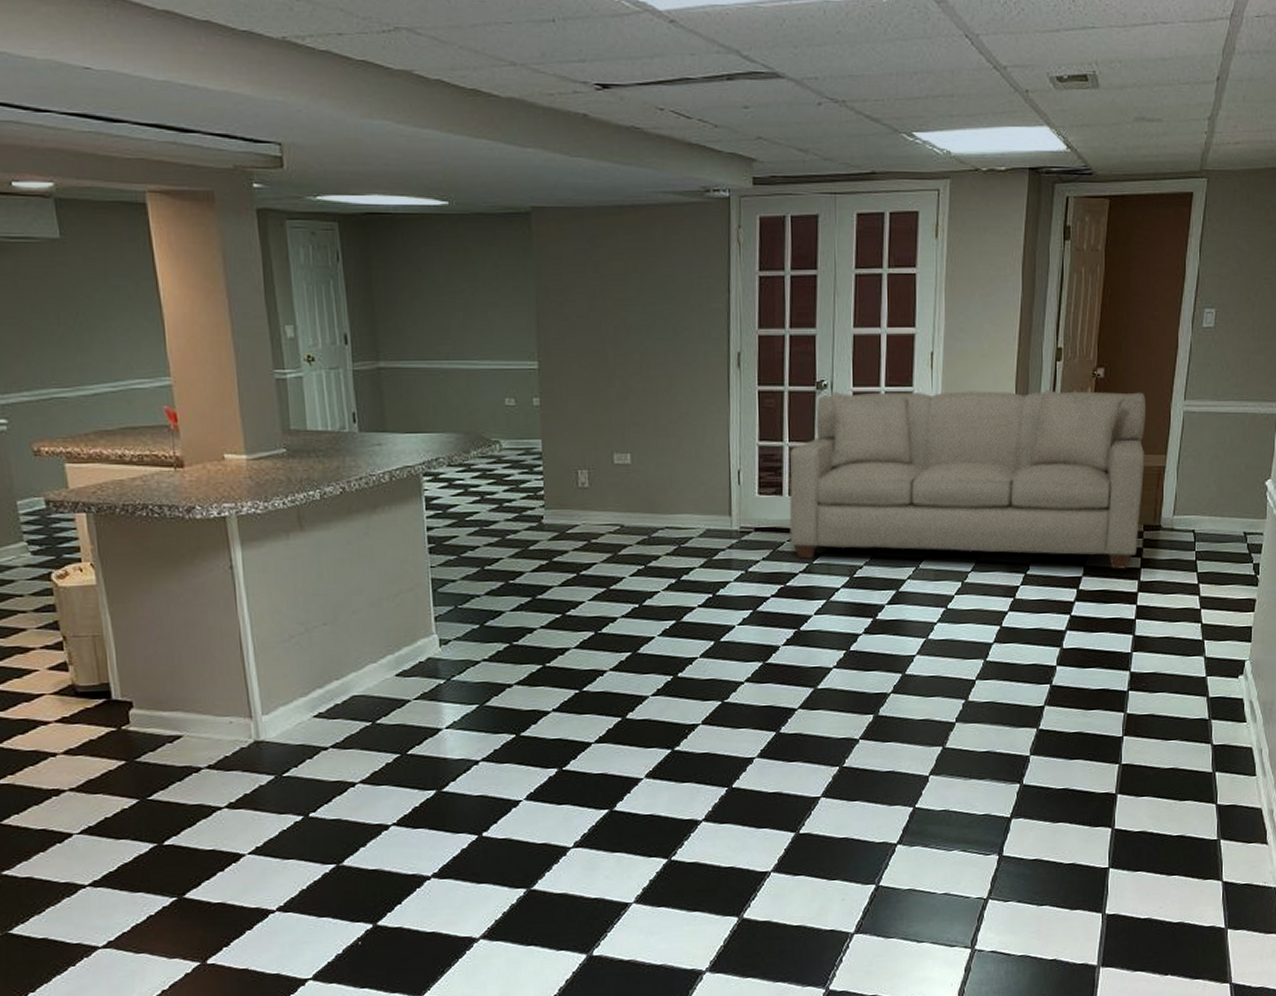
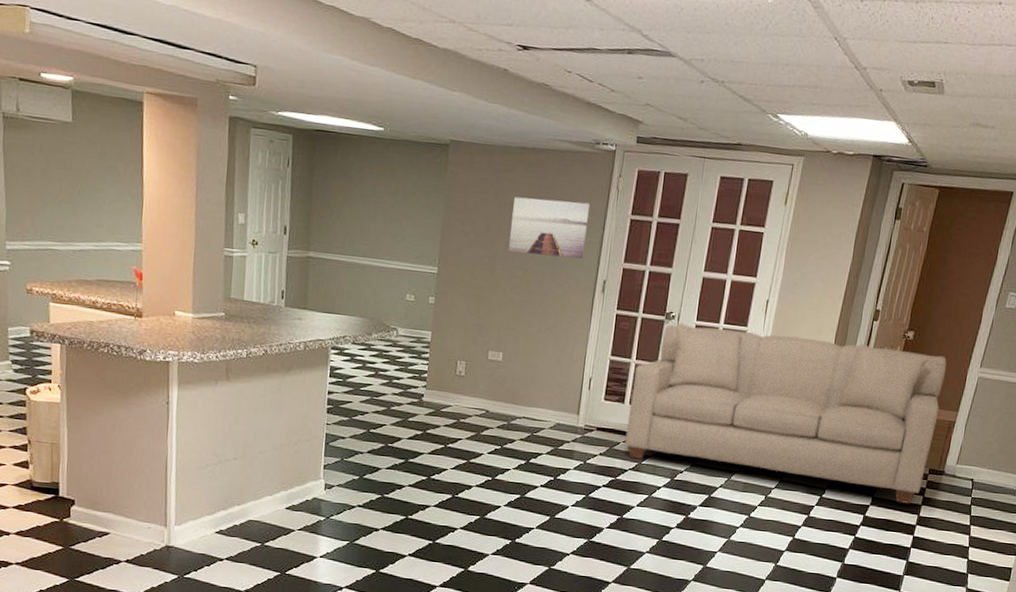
wall art: none [618,263,710,333] -> present [508,196,591,259]

